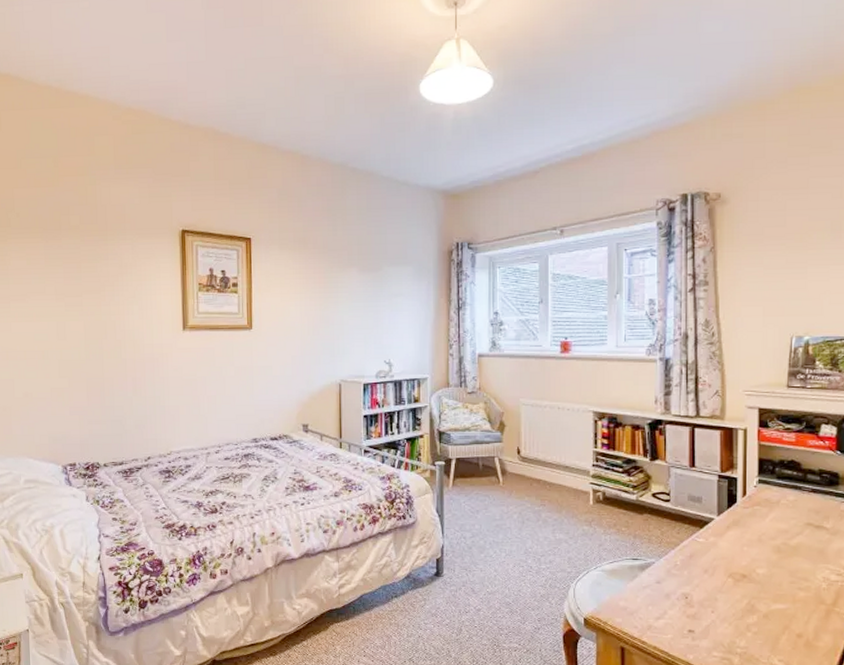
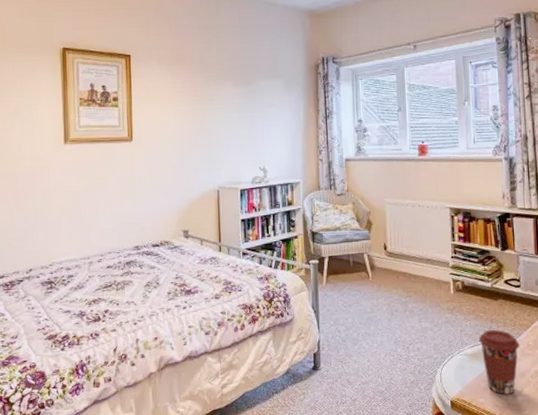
coffee cup: none [618,546,666,616] -> present [478,330,520,395]

